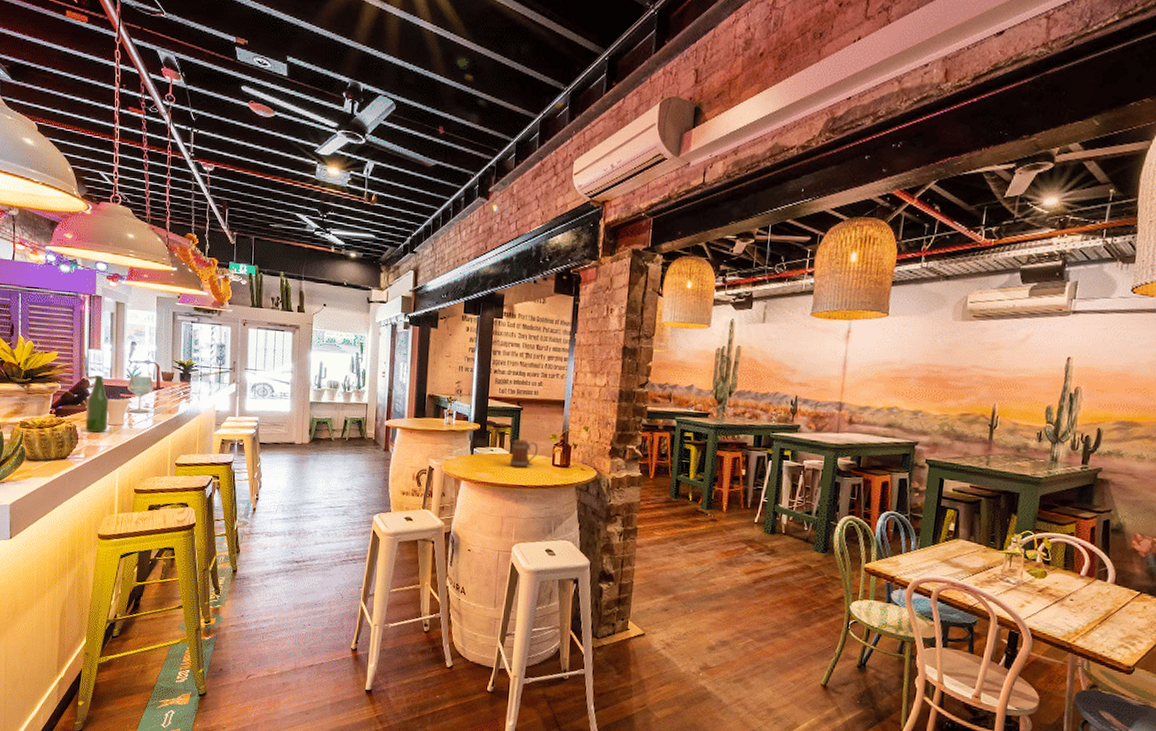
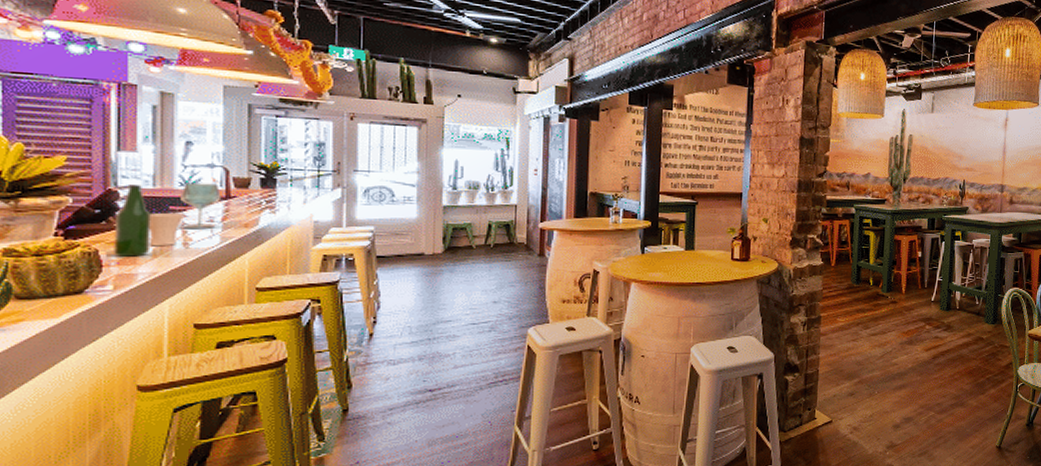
beer mug: present [509,439,538,469] -> none [685,235,716,266]

